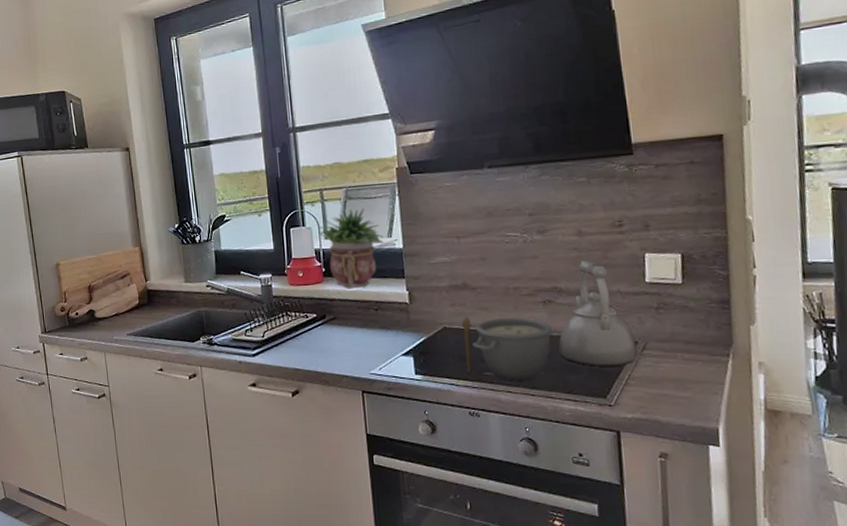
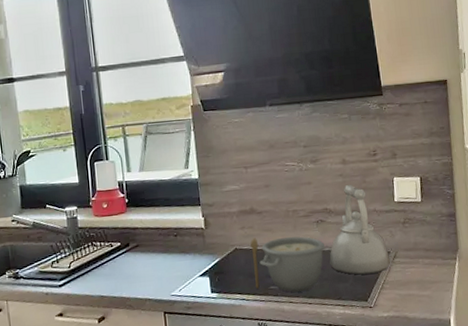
potted plant: present [318,208,384,289] -> none [121,143,182,218]

